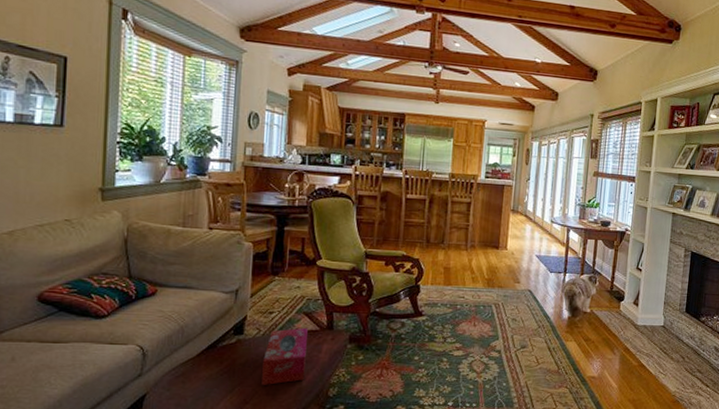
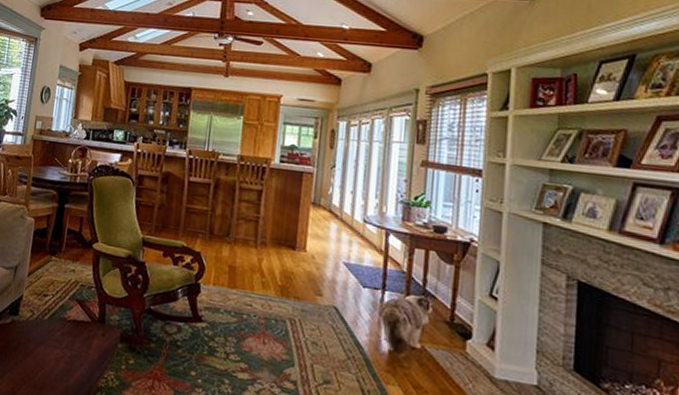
tissue box: present [262,327,309,385] -> none [30,315,80,378]

